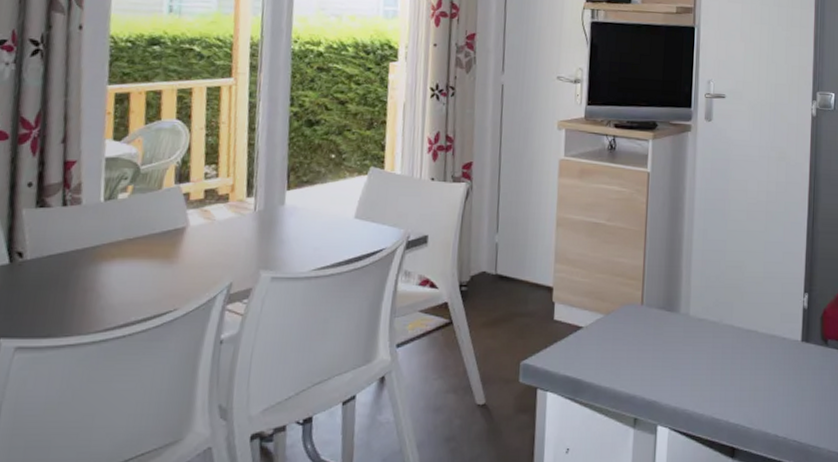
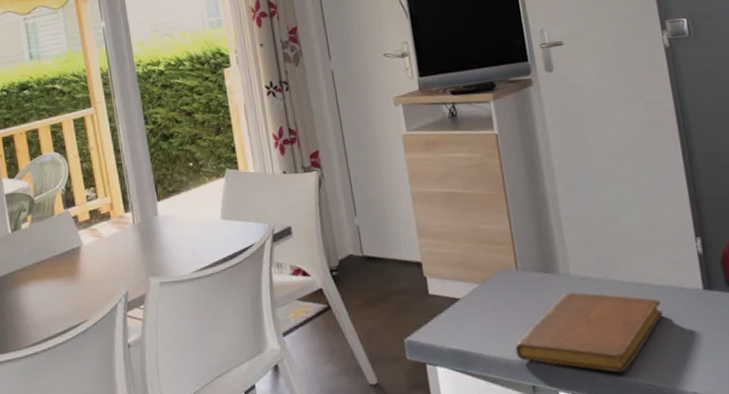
notebook: none [625,331,764,412] -> present [515,292,663,373]

